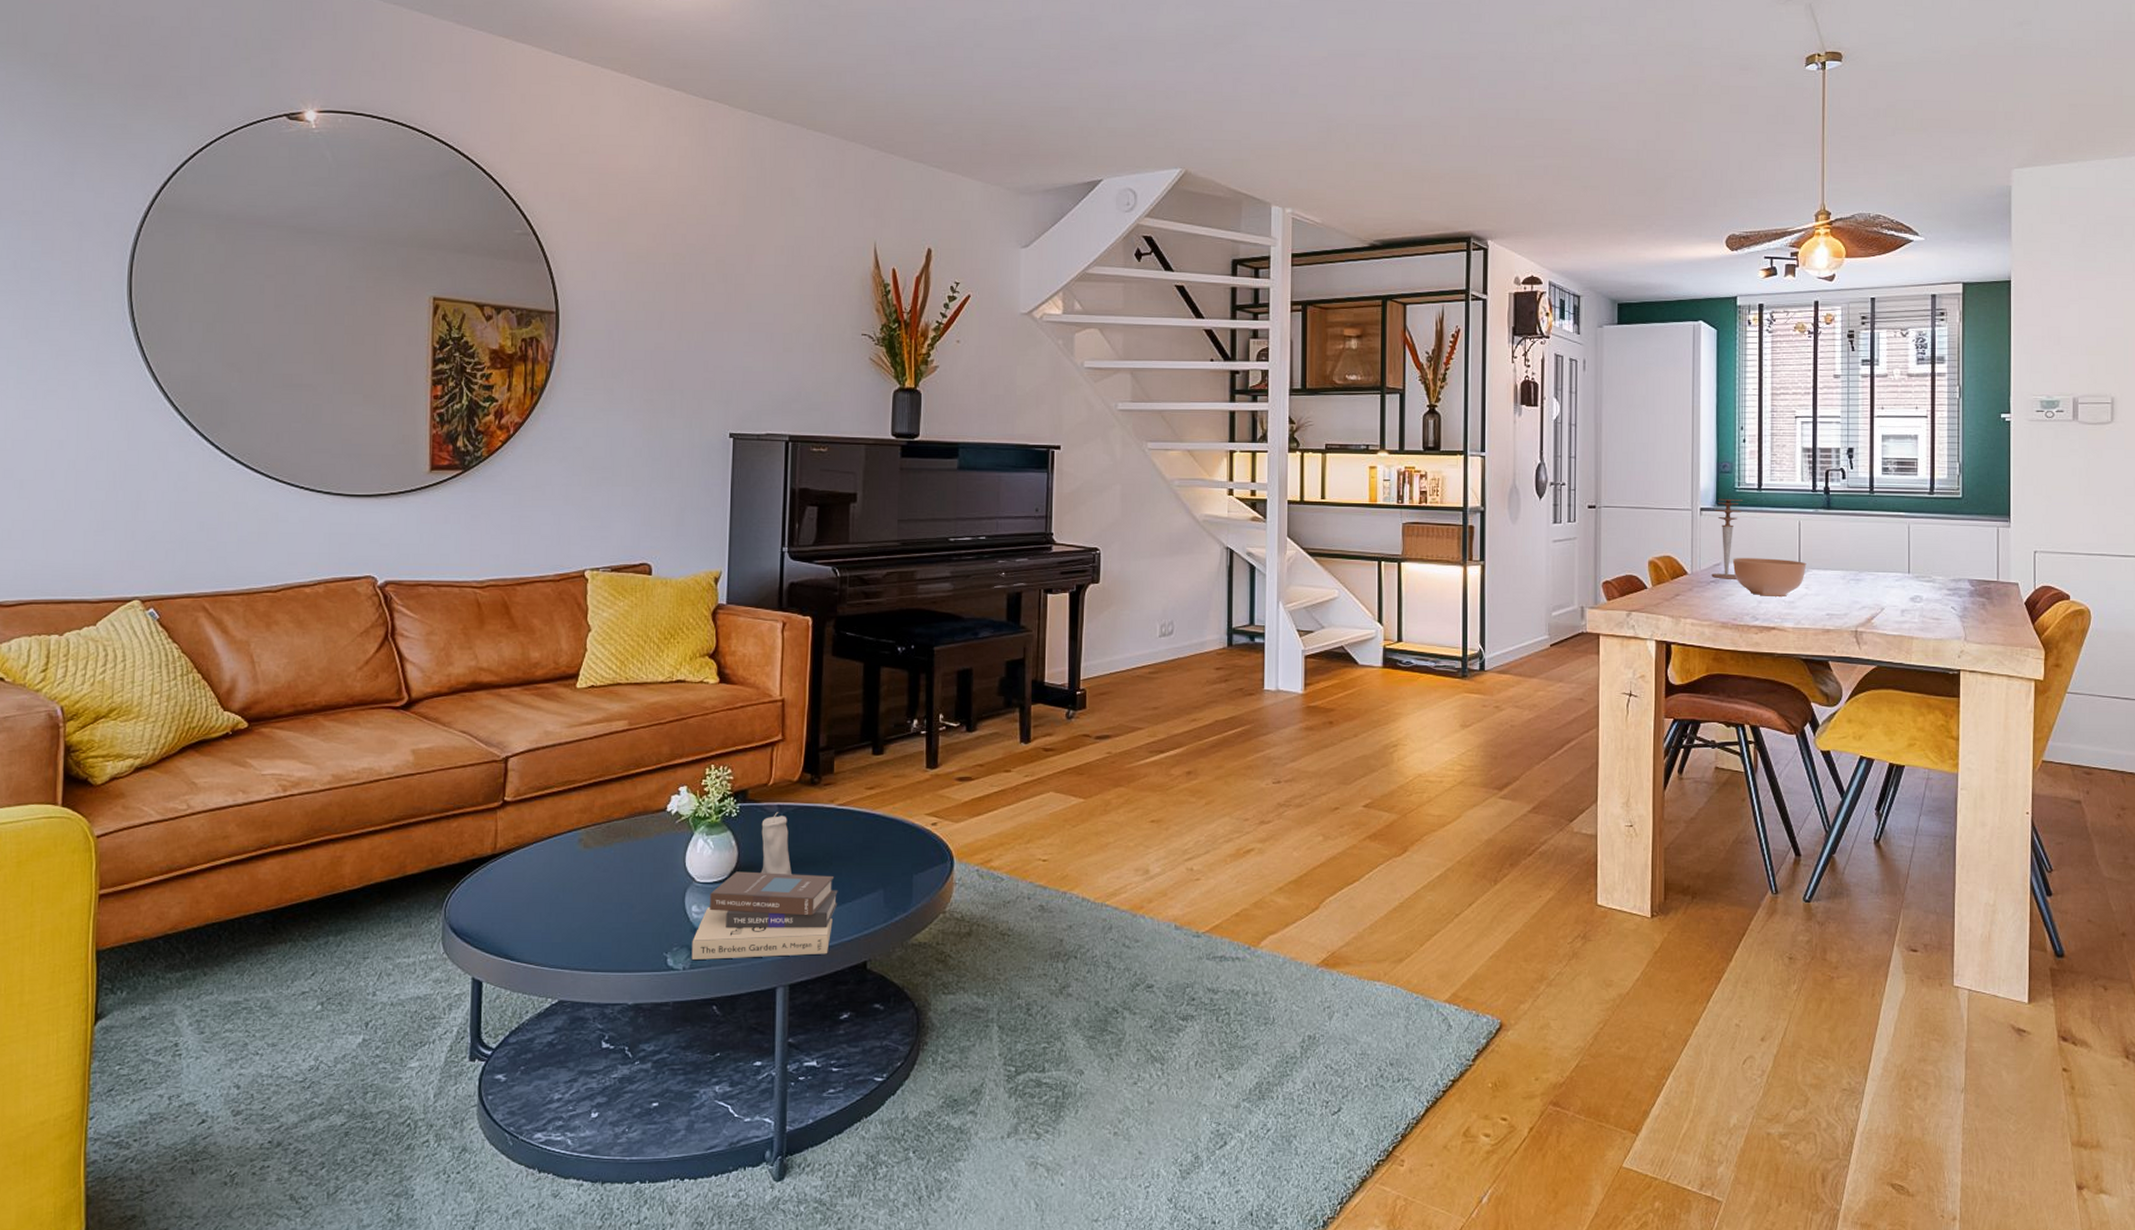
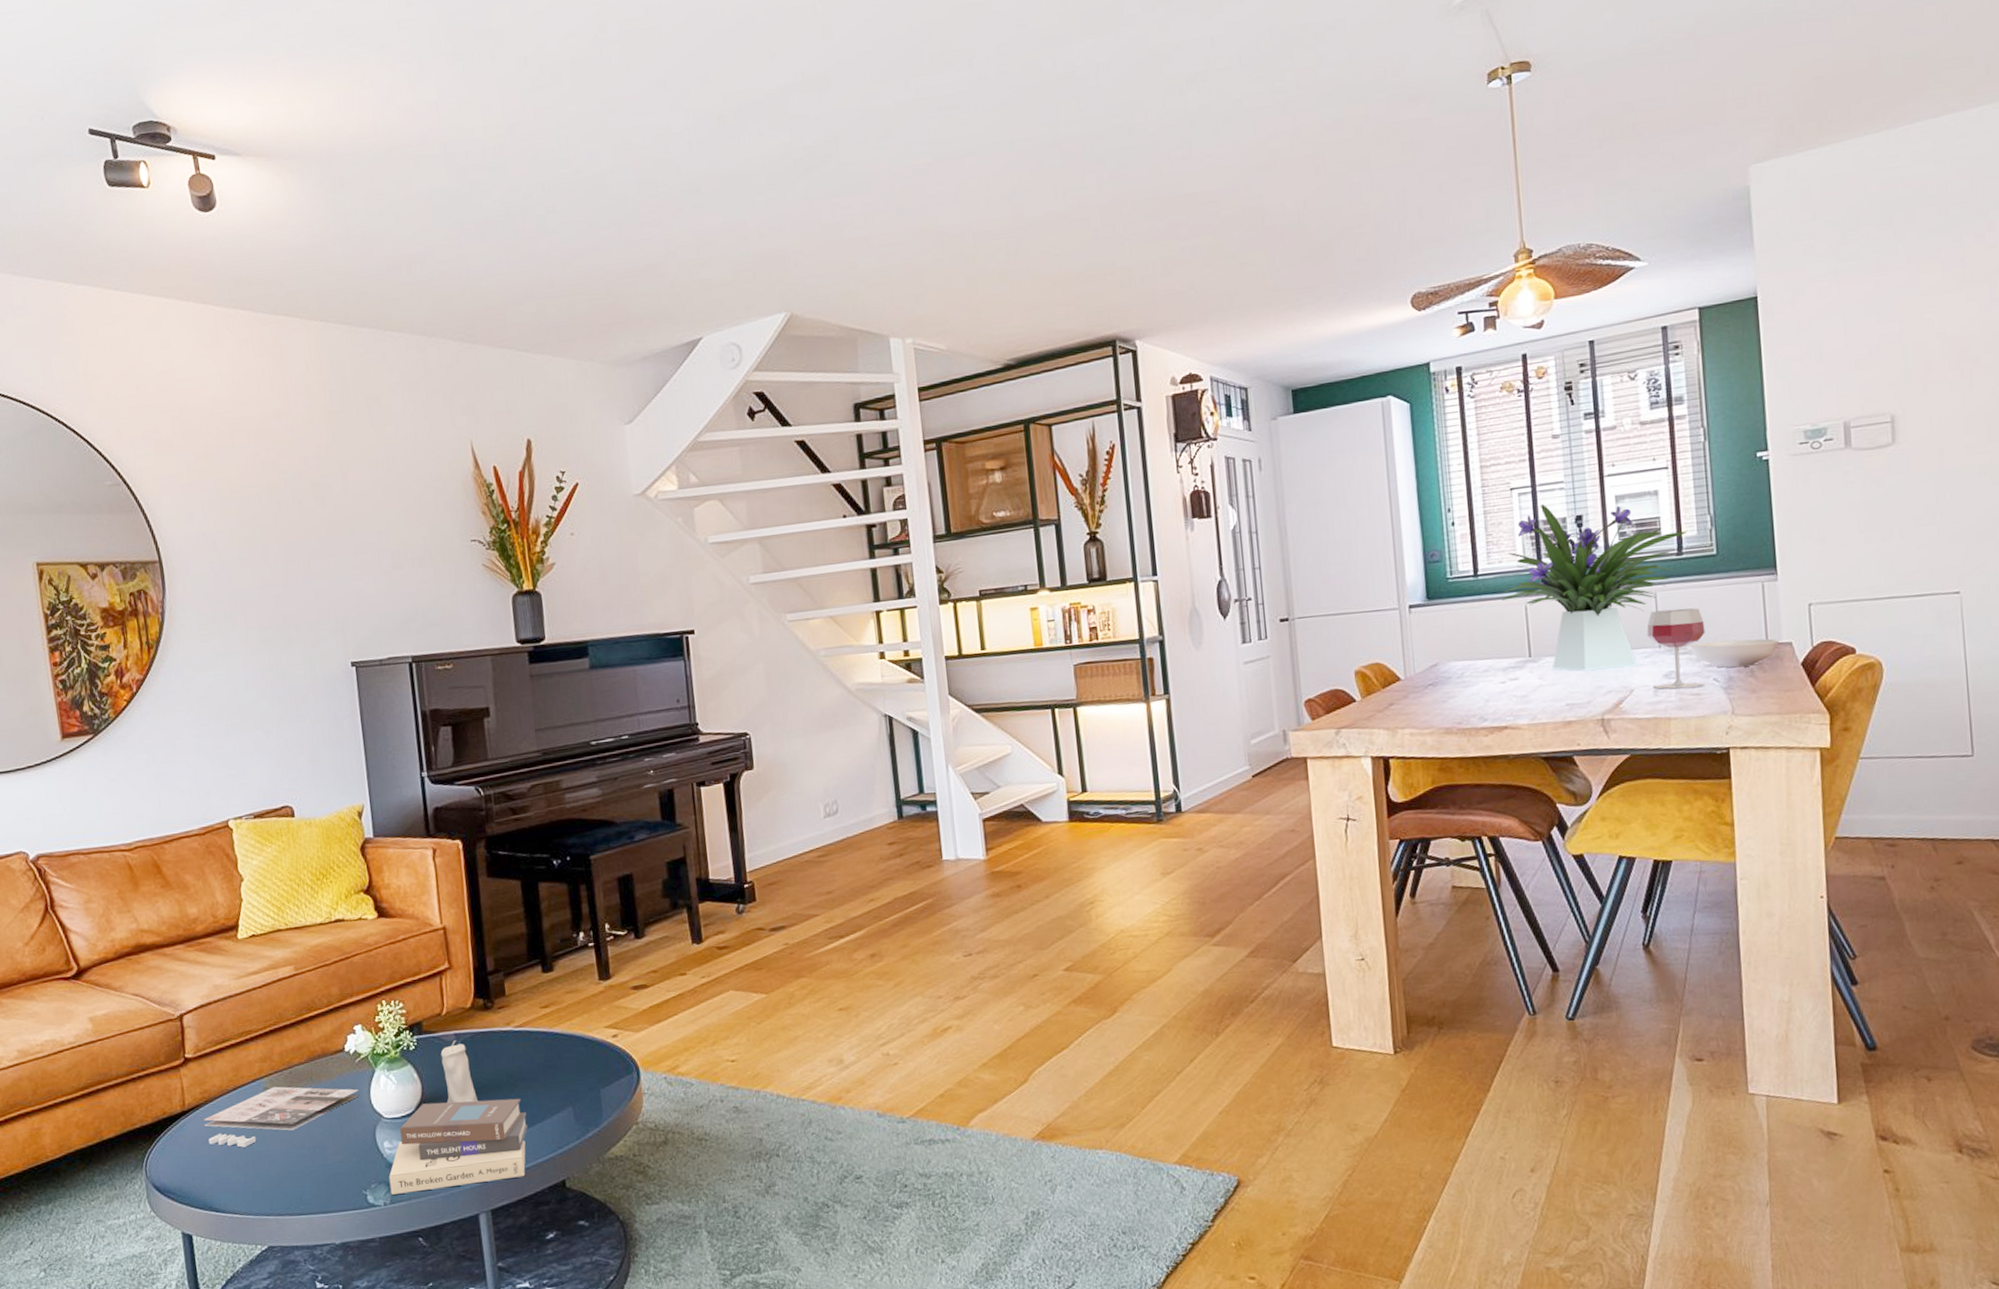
magazine: none [513,839,675,897] -> present [203,1086,359,1148]
candlestick: present [1711,498,1743,579] -> none [1426,590,1458,681]
bowl: present [1732,558,1807,596] -> none [1451,649,1538,694]
flower arrangement: none [1774,434,1939,588] -> present [1493,505,1687,672]
wineglass: none [1899,541,1947,613] -> present [1647,608,1705,690]
bowl: none [1934,573,2008,600] -> present [1690,638,1780,668]

